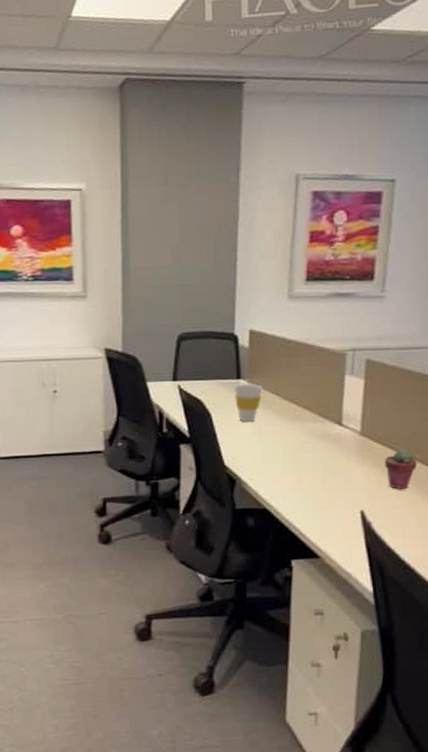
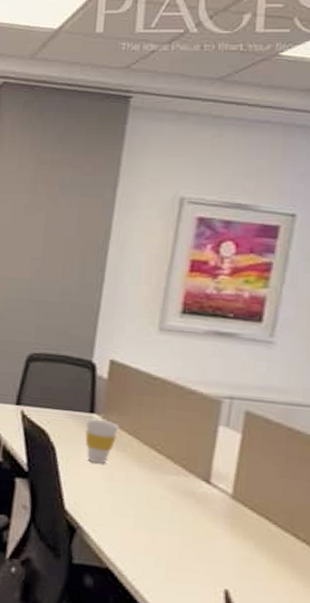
potted succulent: present [385,449,418,490] -> none [259,522,301,573]

